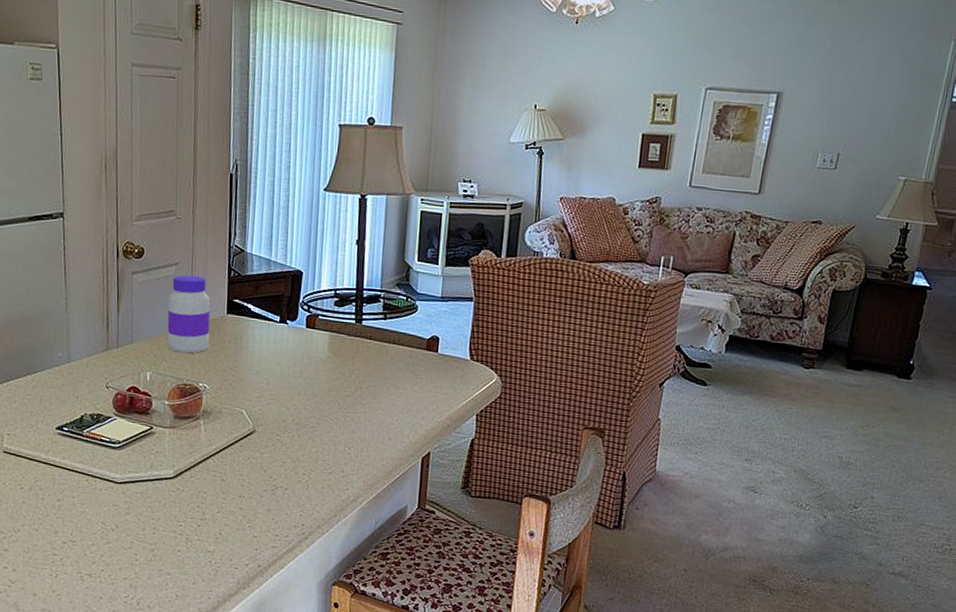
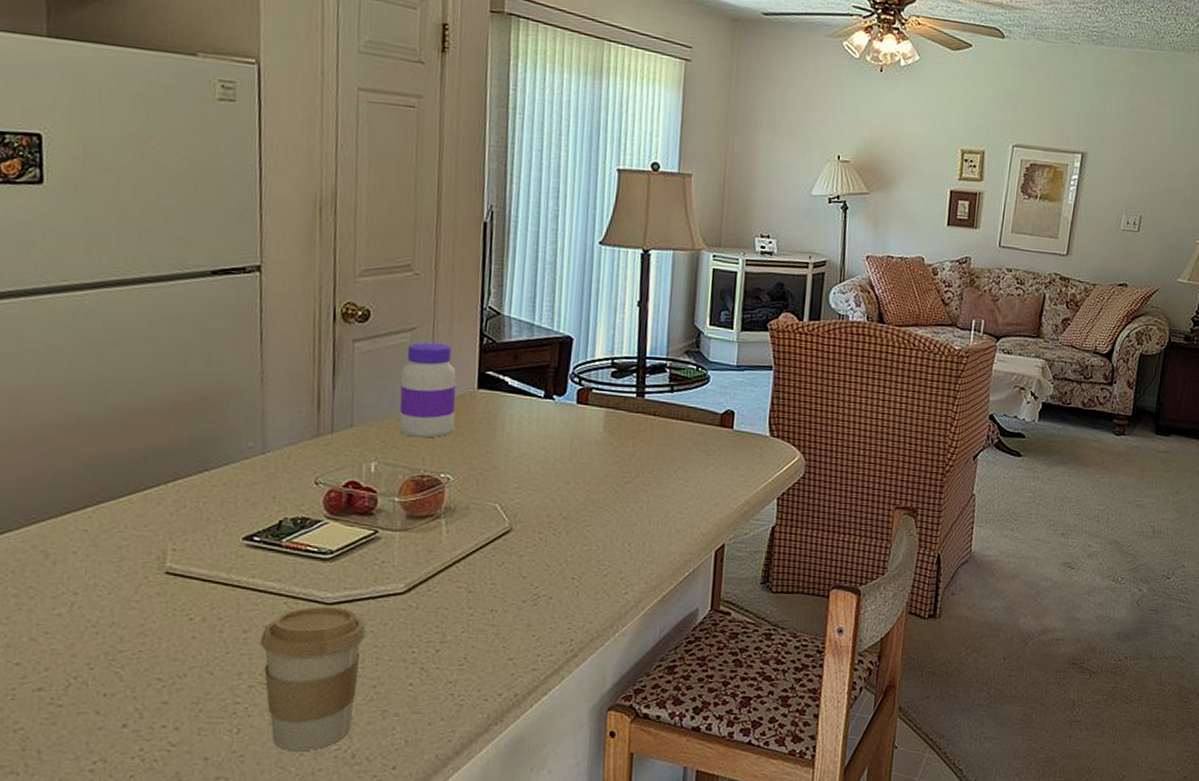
coffee cup: none [69,484,146,596] -> present [259,606,366,752]

